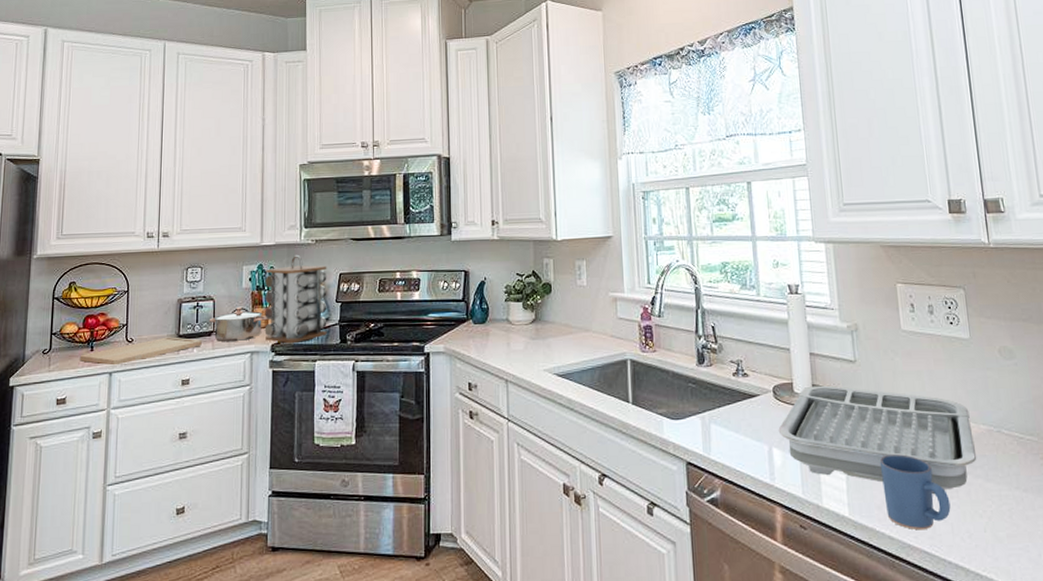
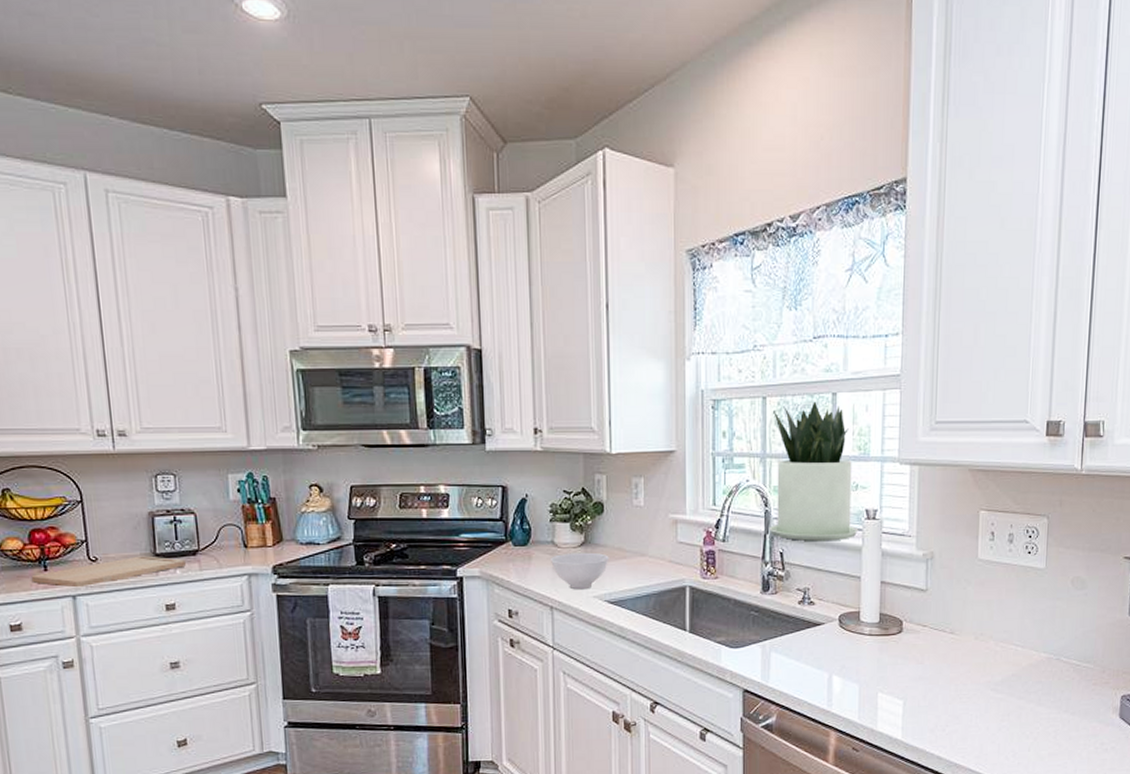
cooking pot: present [208,306,268,341] -> none [191,522,266,562]
spice rack: present [264,255,327,344] -> none [257,463,340,566]
bowl: none [505,328,557,364] -> present [549,552,609,590]
planter: none [696,190,783,316] -> present [769,401,859,542]
dish rack: present [778,385,977,495] -> none [840,614,1033,719]
mug: present [879,454,951,531] -> none [937,681,1000,751]

